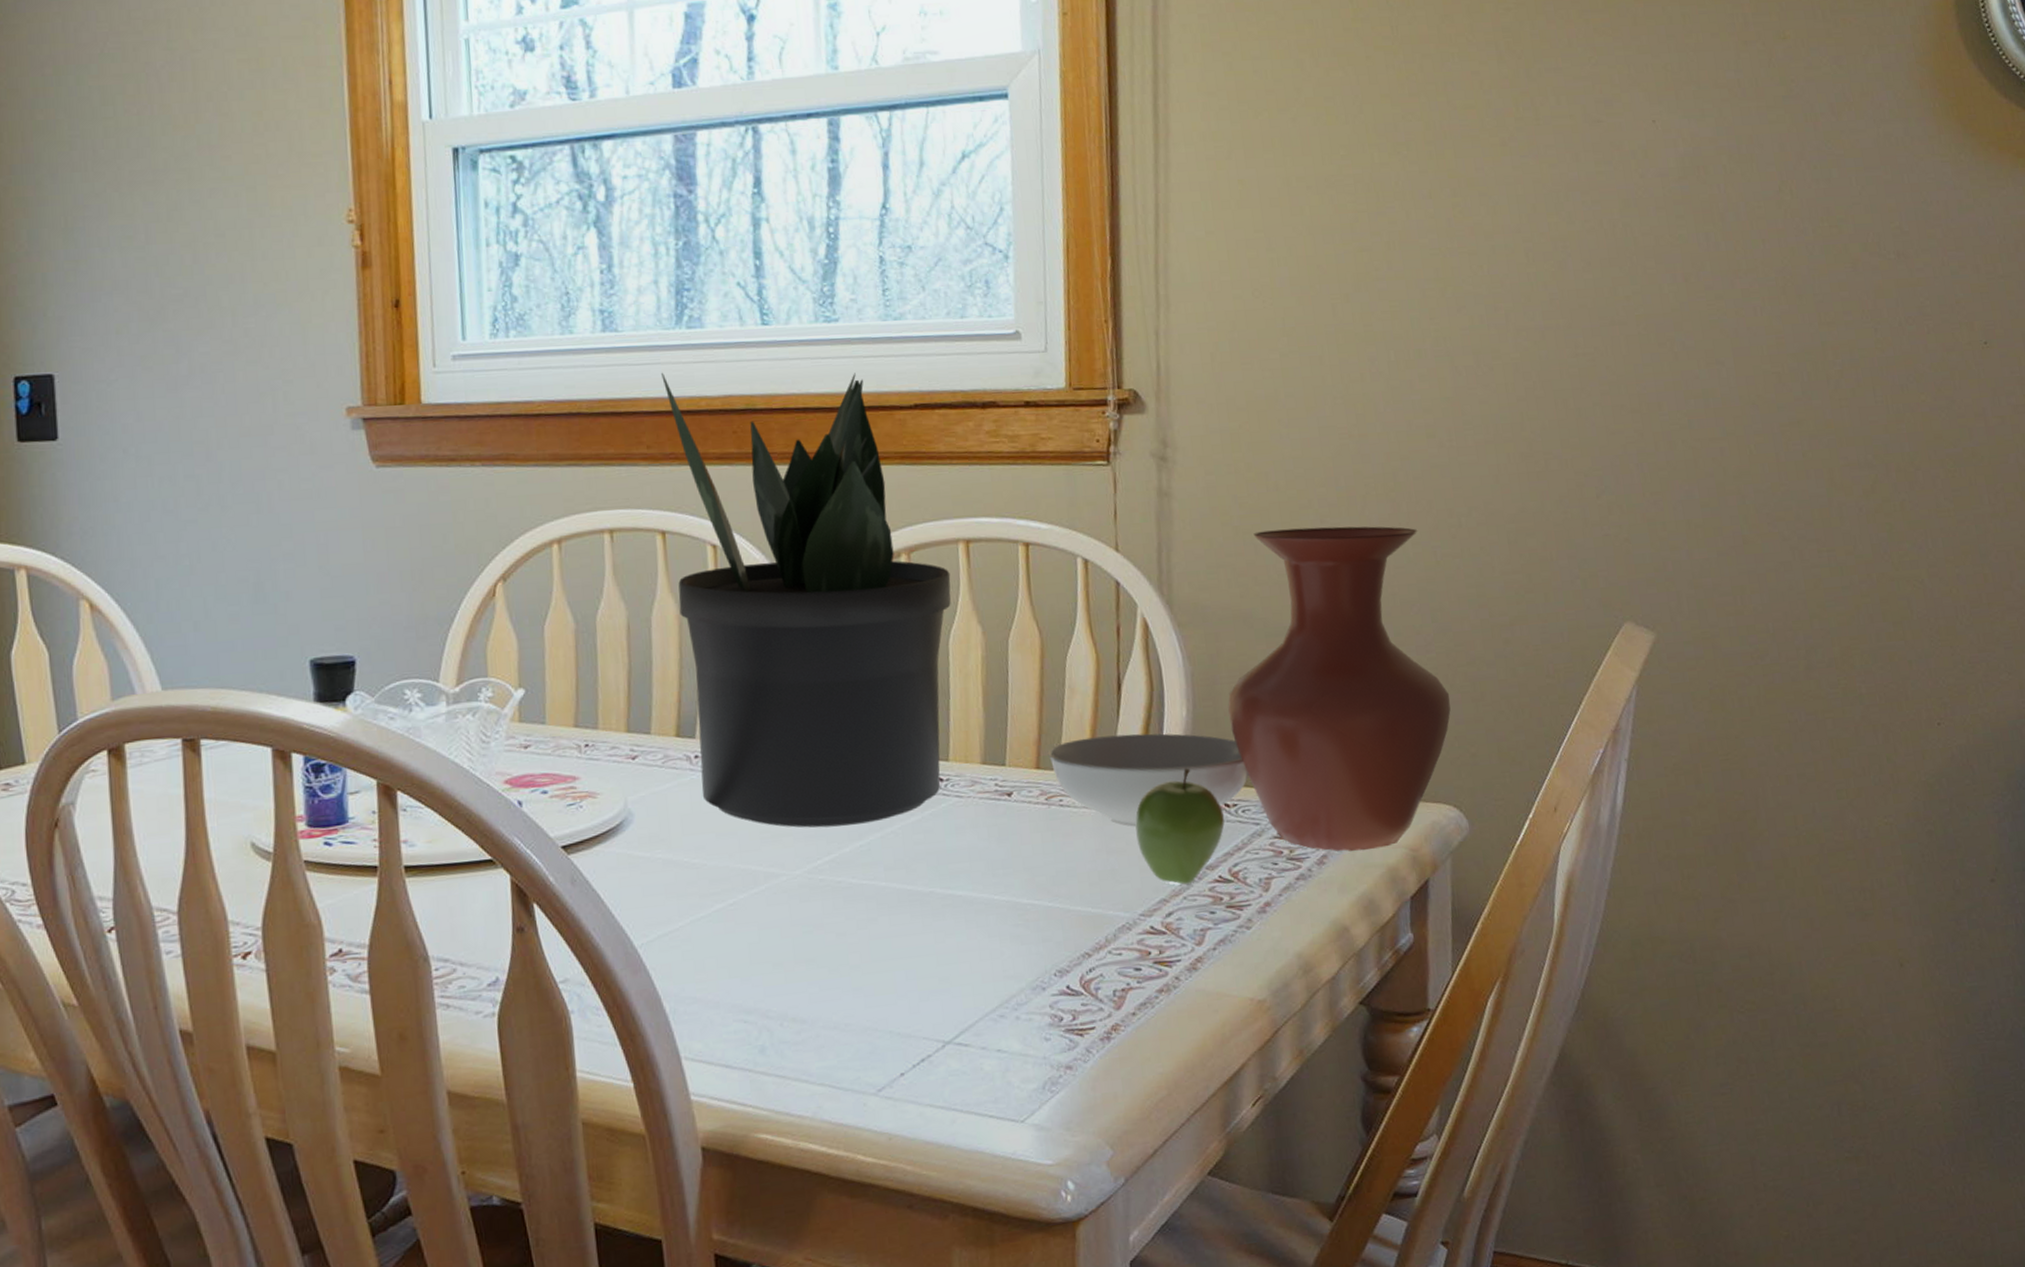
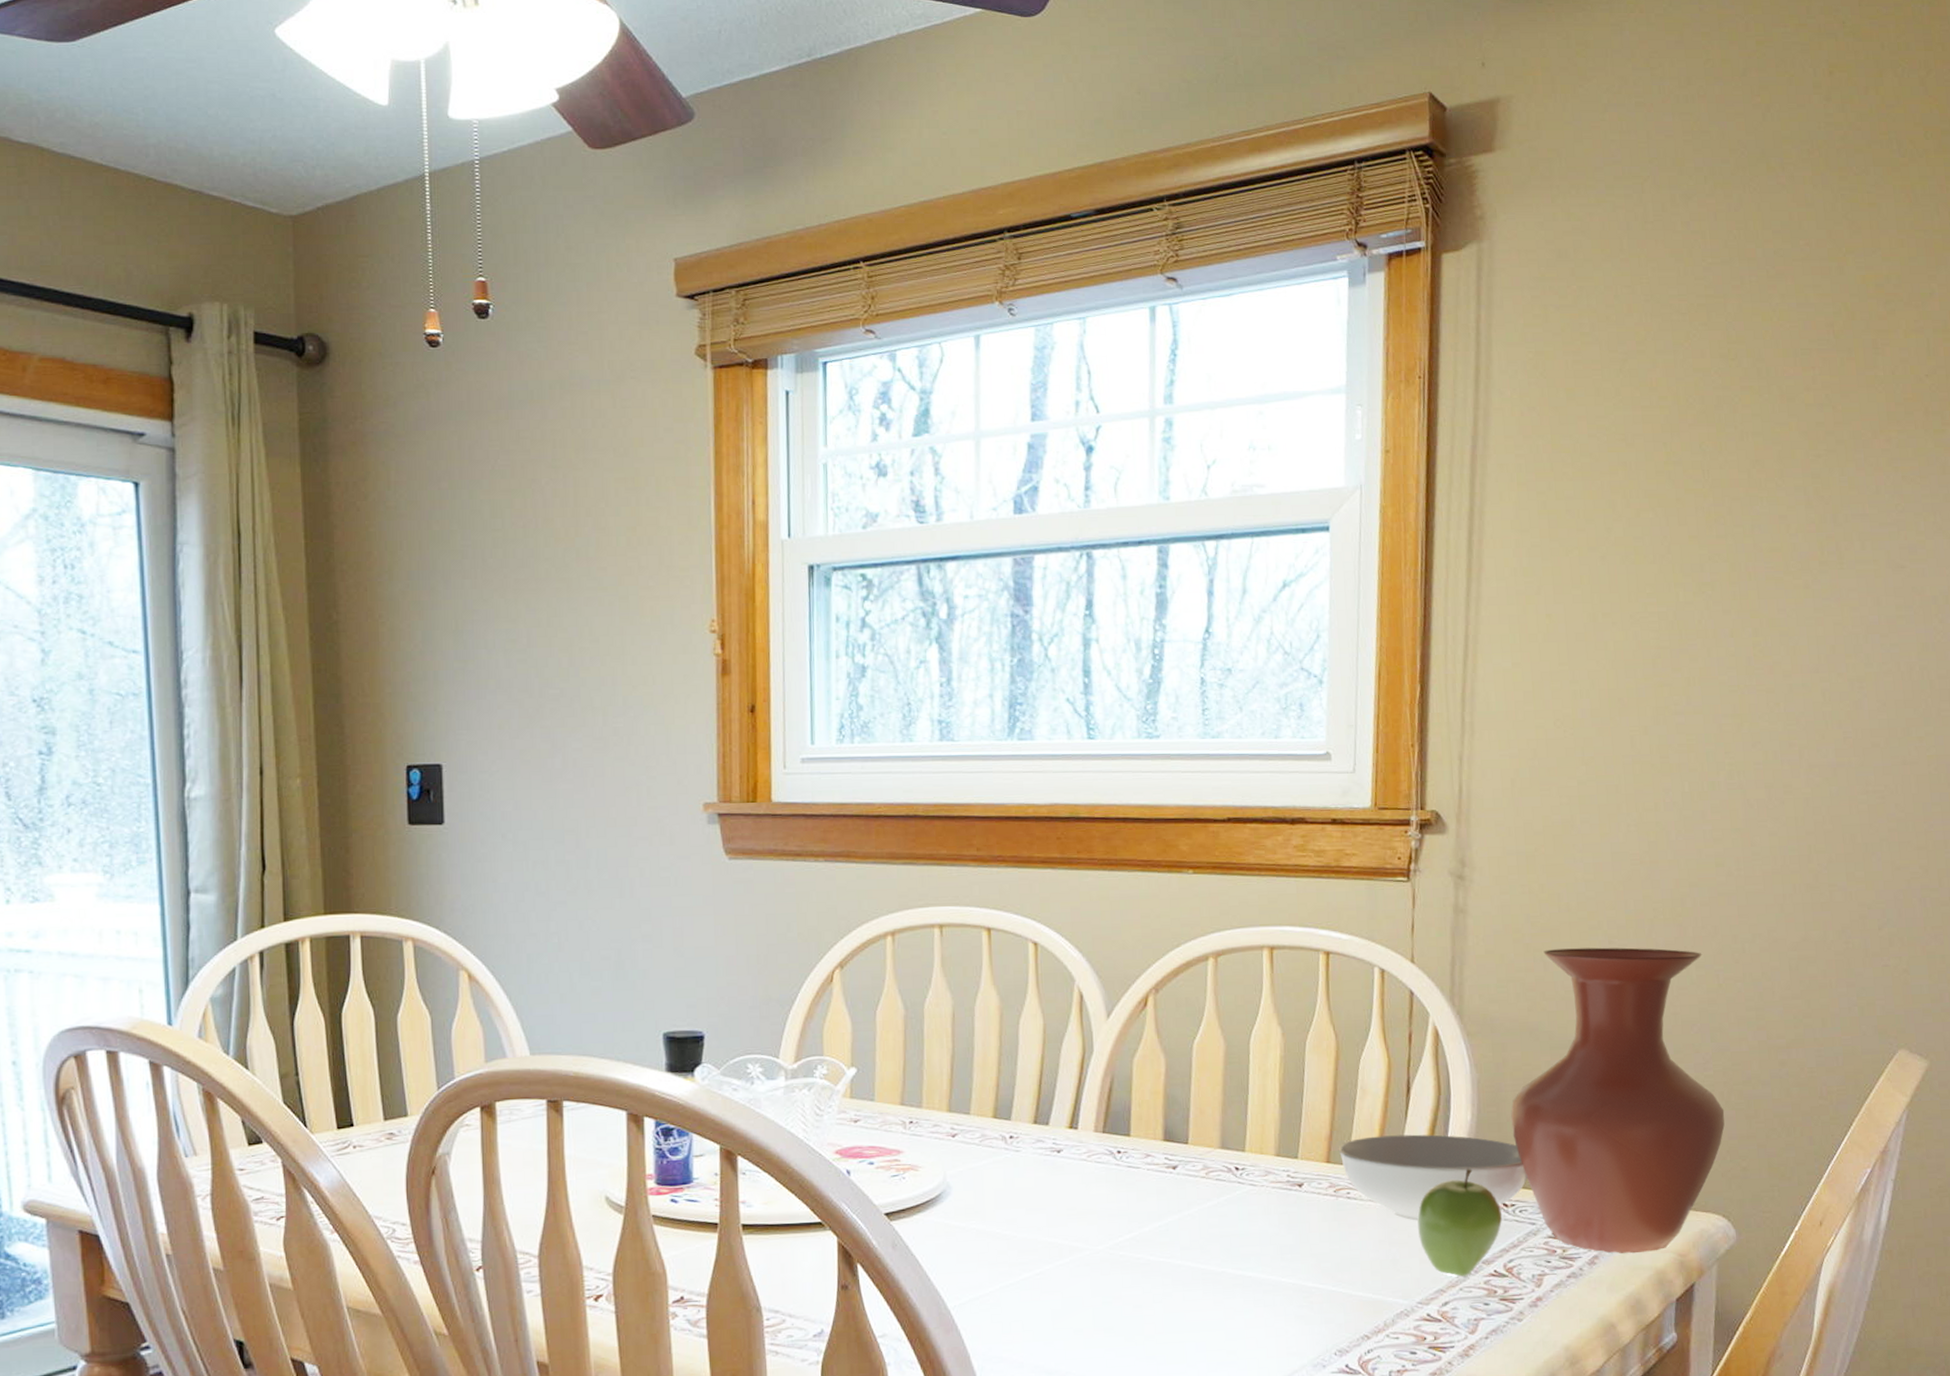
planter: present [662,372,951,828] -> none [993,780,1255,1208]

